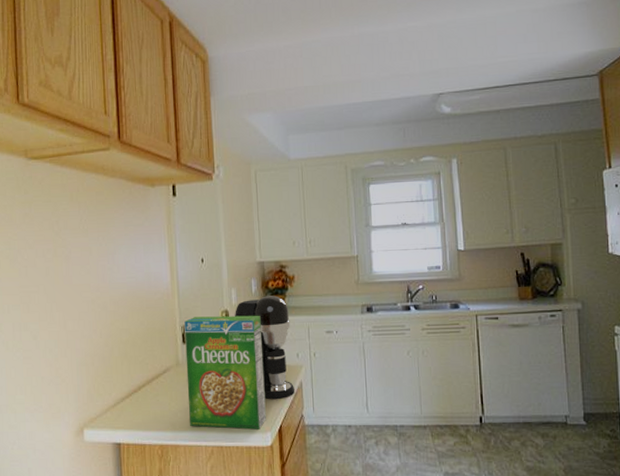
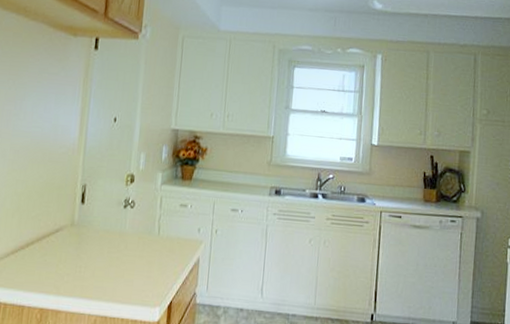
cereal box: present [184,315,266,430] -> none [75,177,167,303]
coffee maker: present [235,295,296,400] -> none [140,165,197,274]

